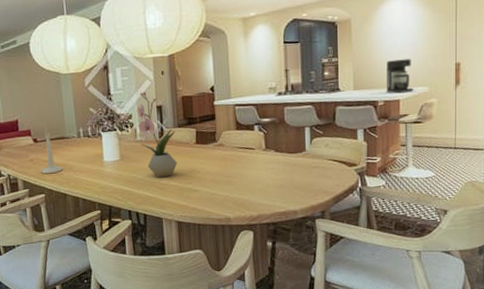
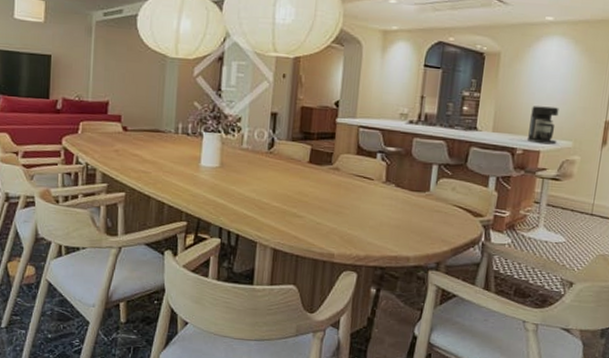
candlestick: present [40,123,63,174] -> none [125,110,151,171]
flower arrangement: present [136,91,178,178] -> none [246,93,288,196]

